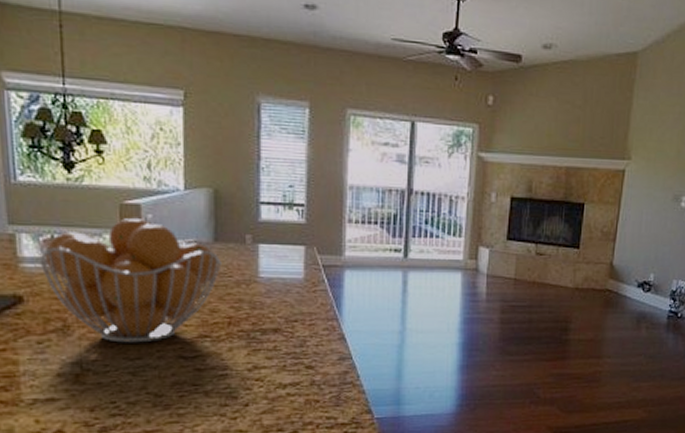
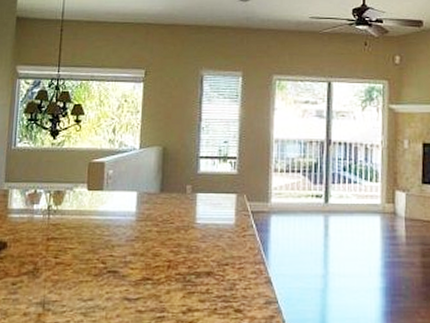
fruit basket: present [39,218,222,343] -> none [23,174,165,285]

